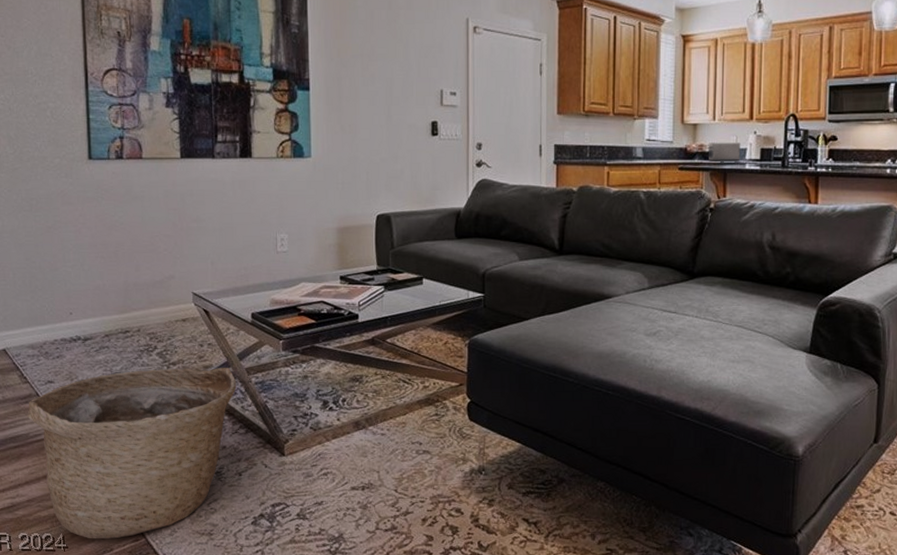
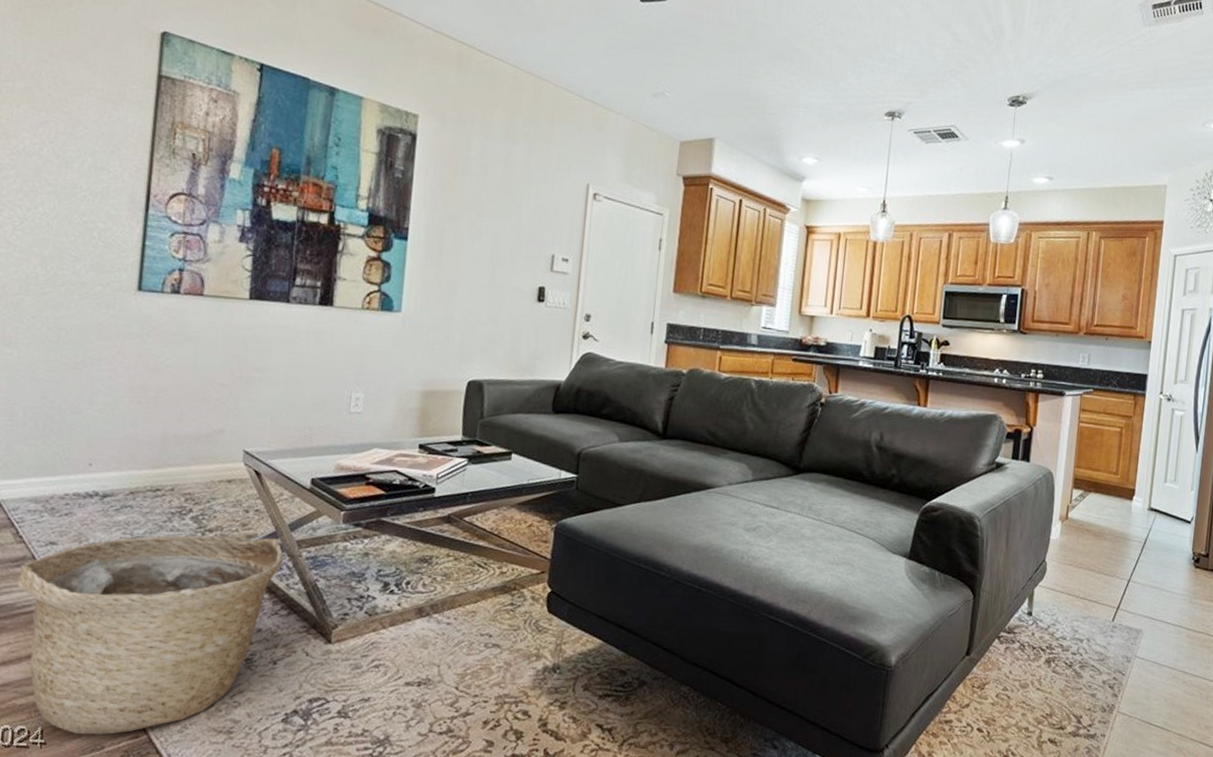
toaster: present [709,142,741,163] -> none [823,336,856,359]

